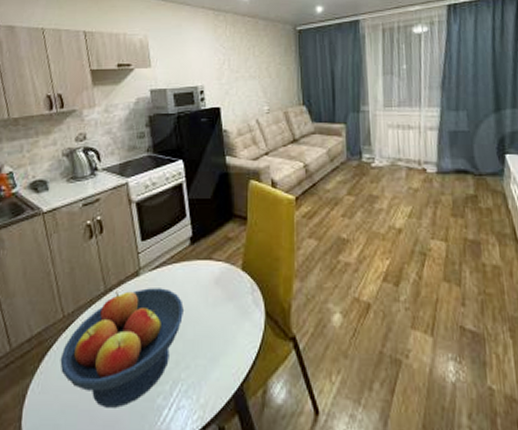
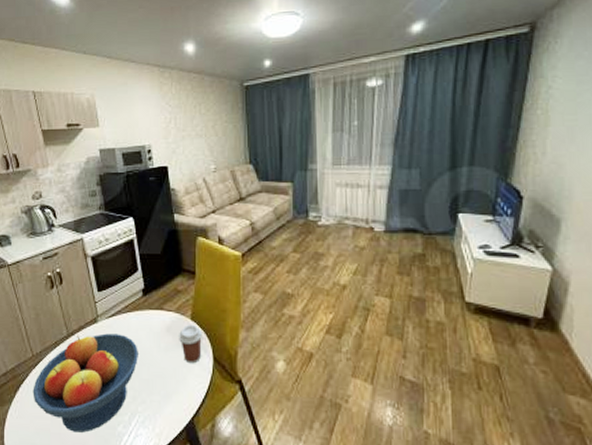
coffee cup: none [229,275,253,320] -> present [179,324,202,364]

